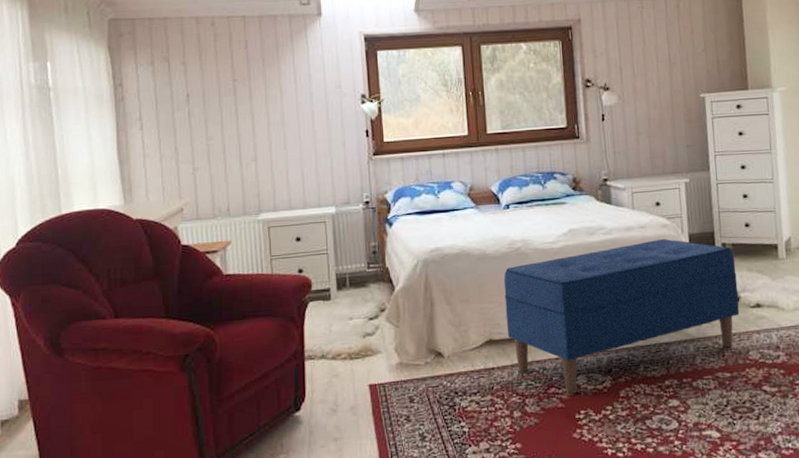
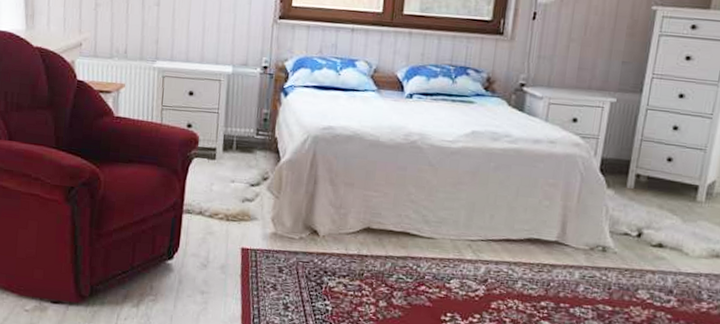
bench: present [503,239,740,394] -> none [386,157,647,296]

